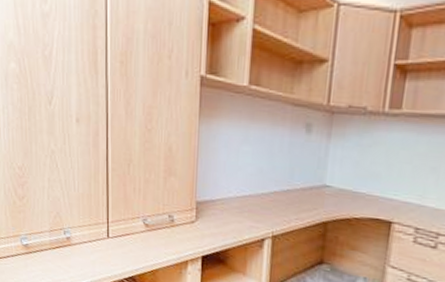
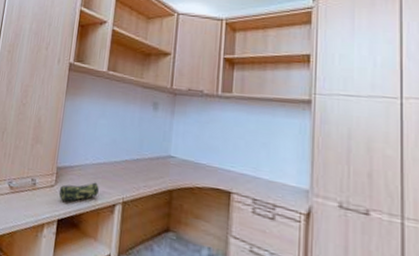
pencil case: none [200,216,245,238] -> present [58,182,99,202]

